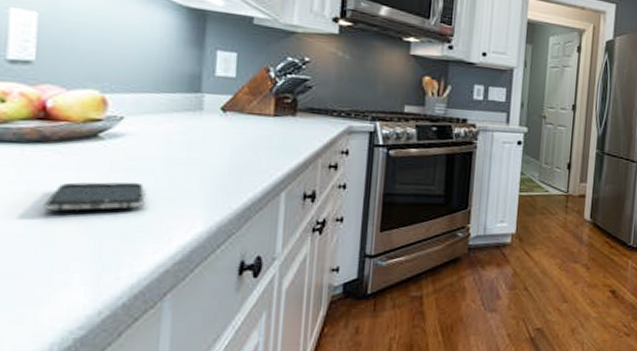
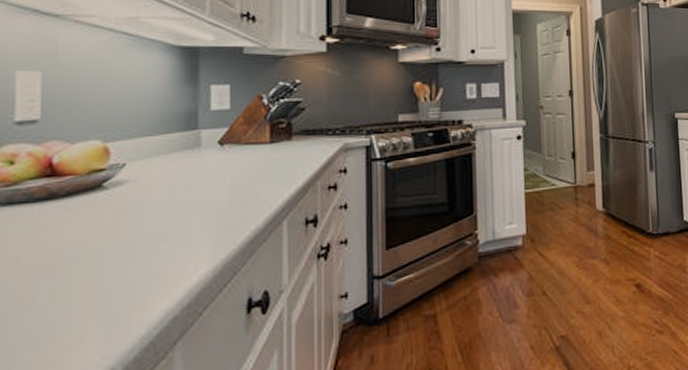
smartphone: present [43,182,144,211] -> none [53,228,149,268]

